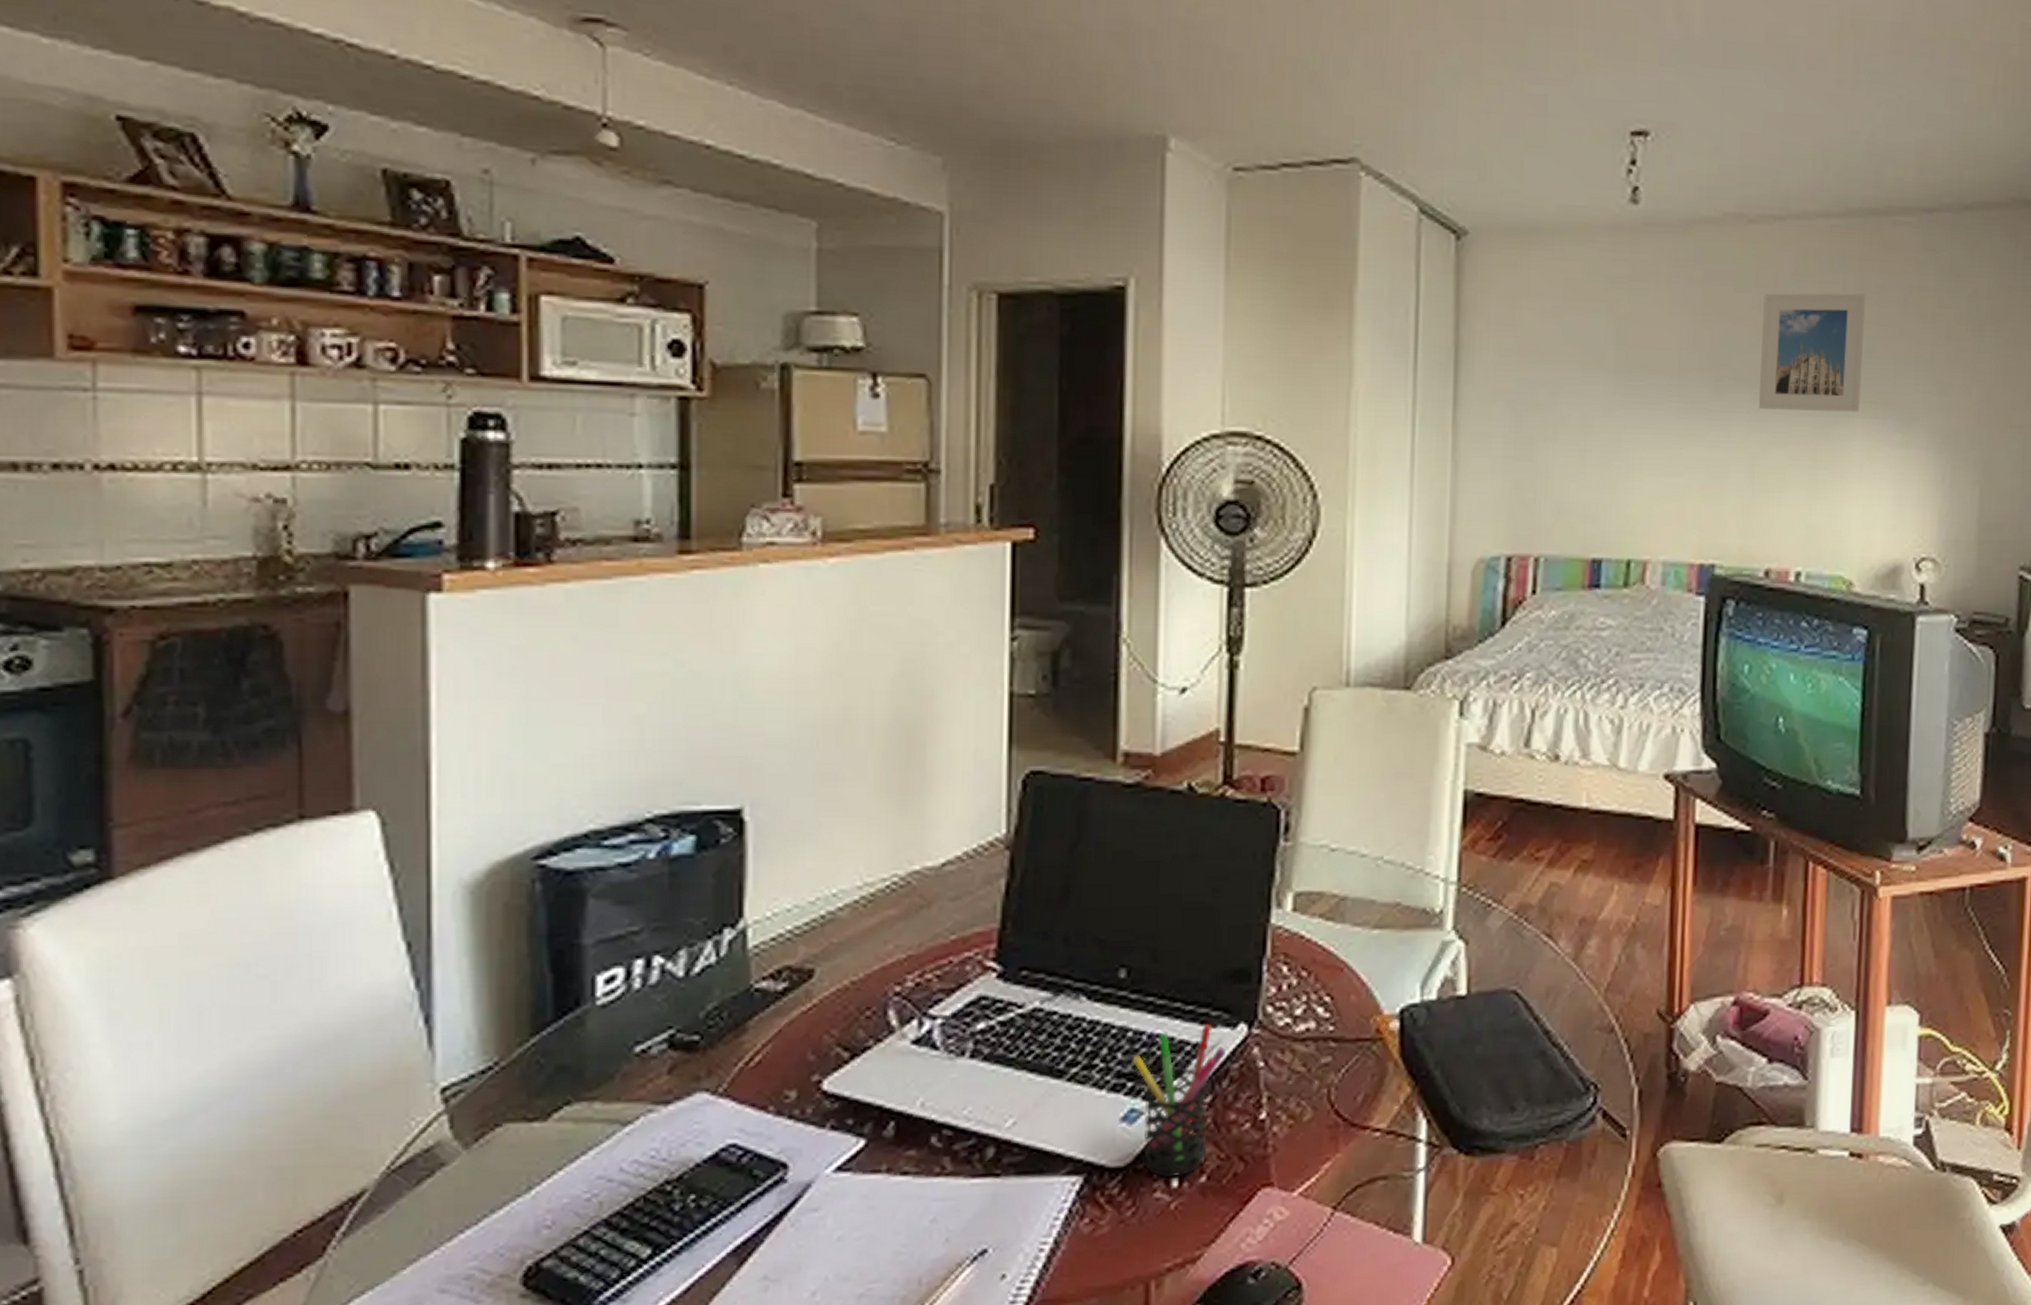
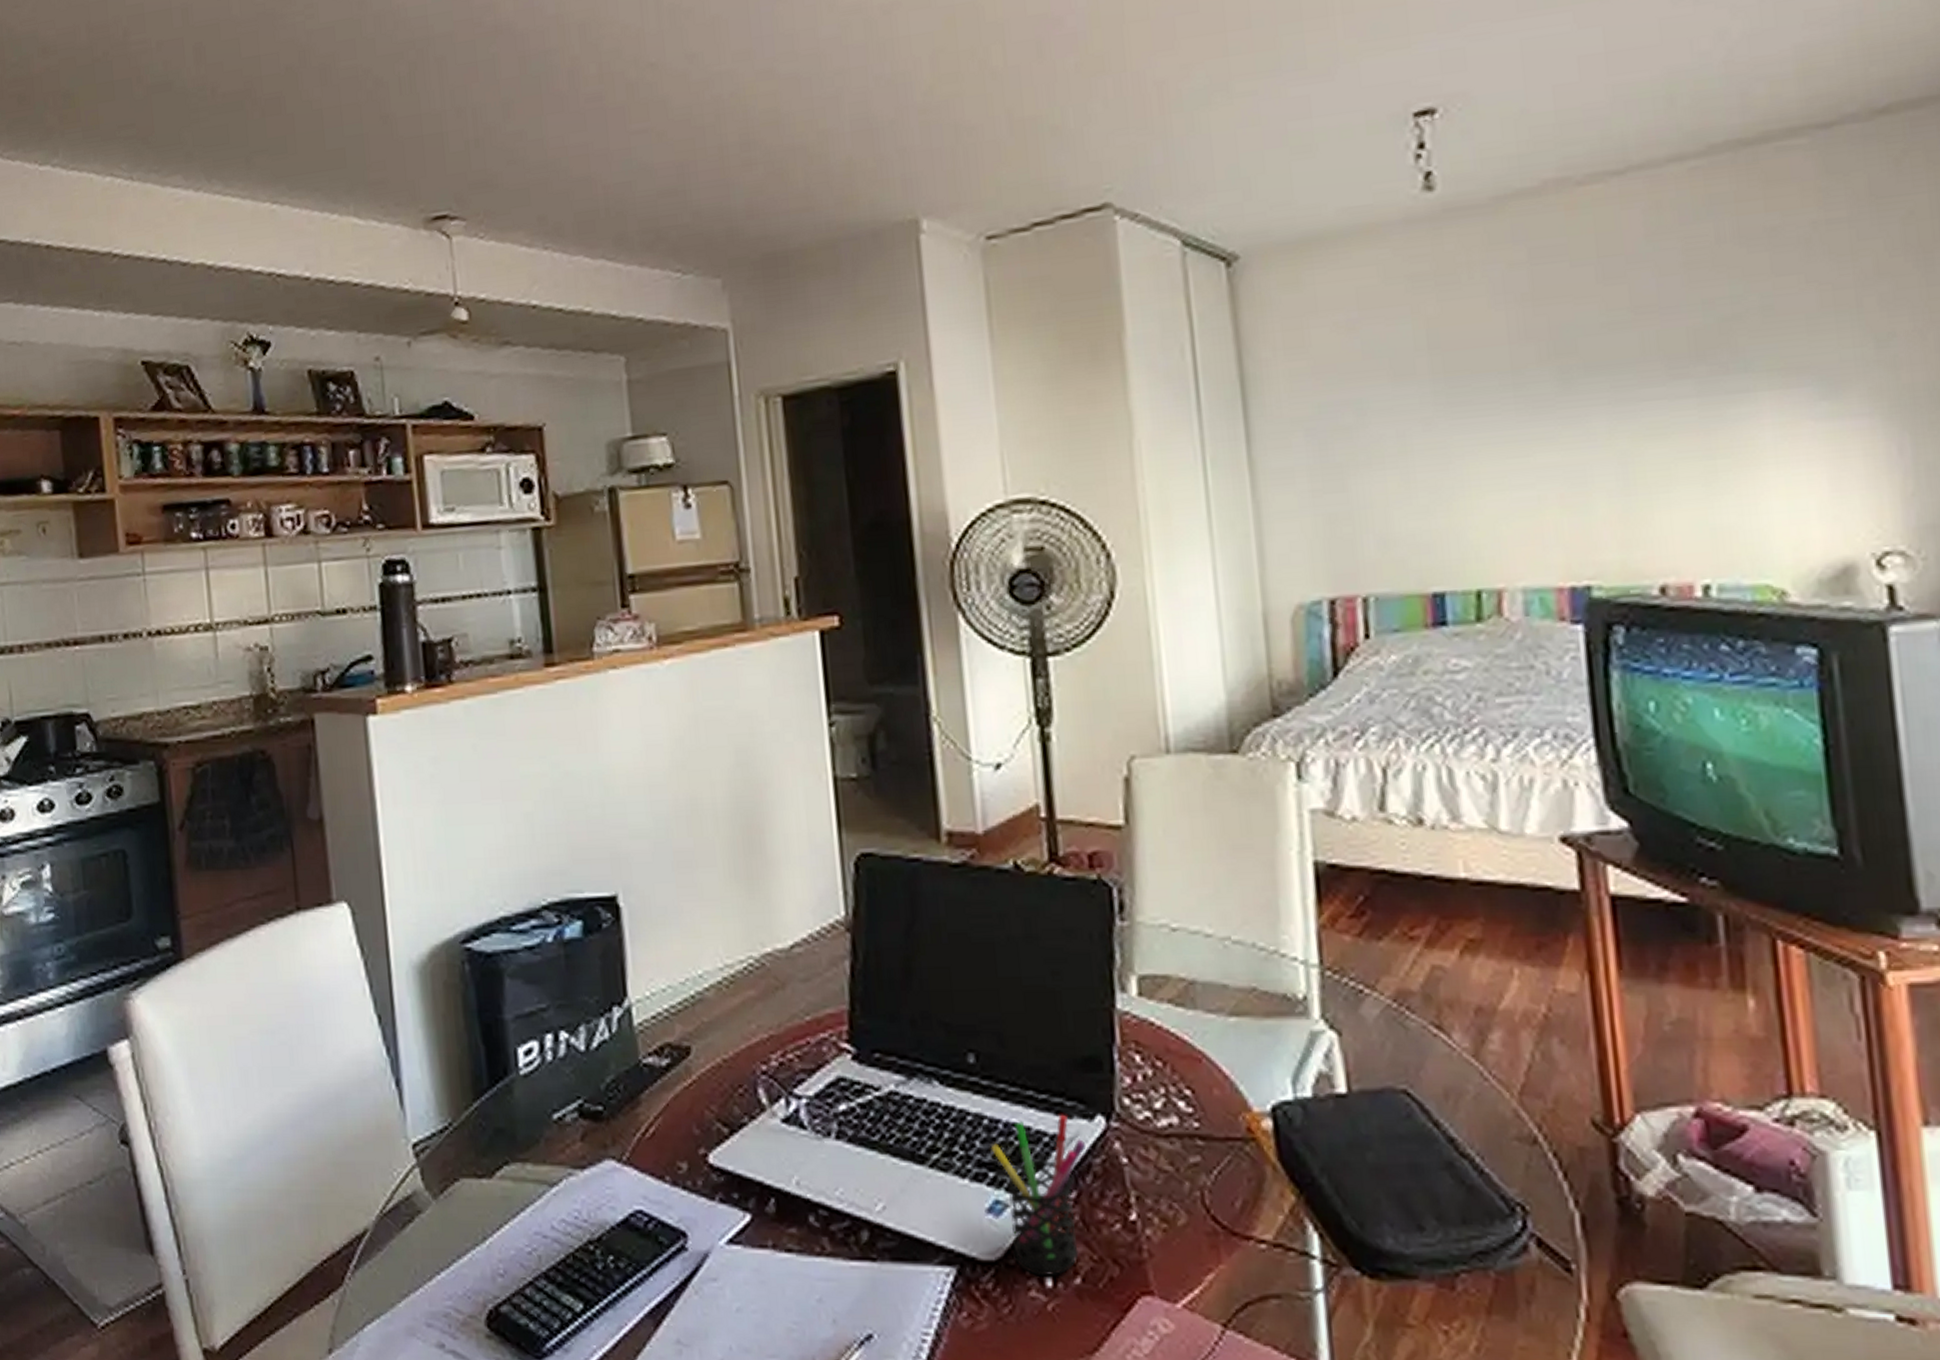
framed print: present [1759,293,1865,412] -> none [1610,241,1764,397]

